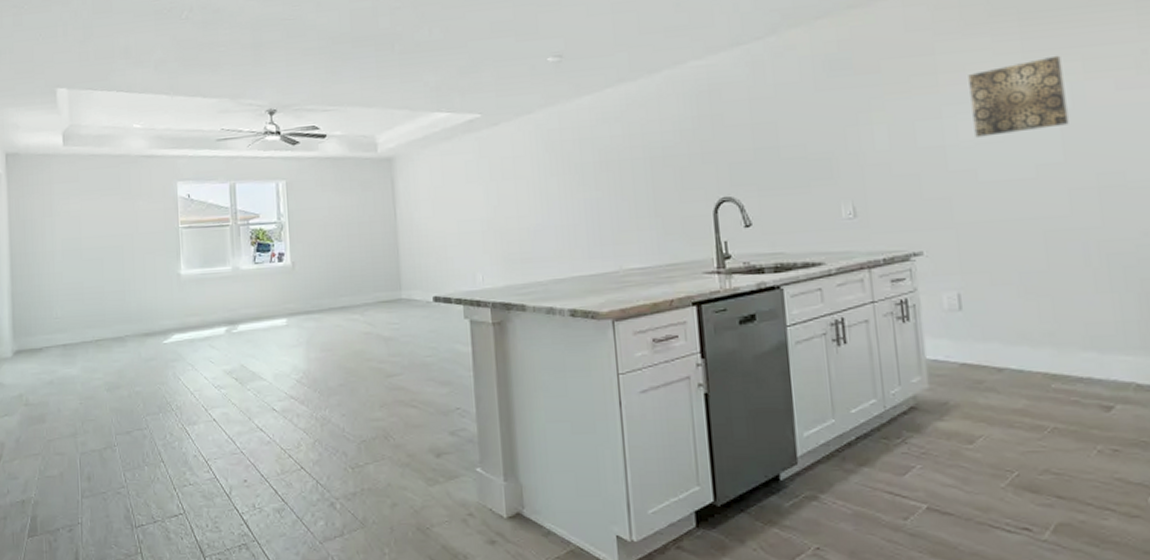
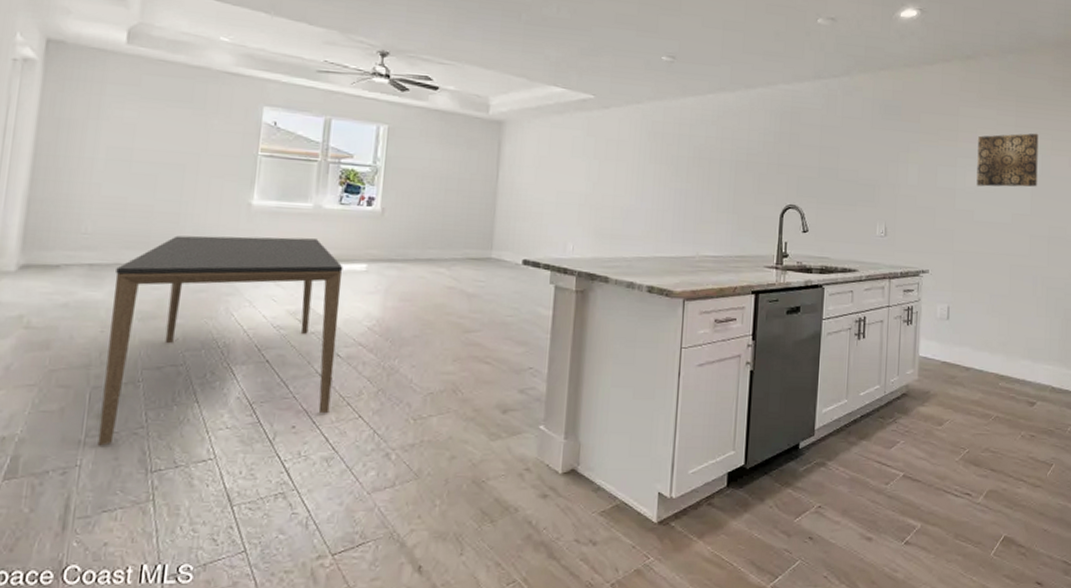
dining table: none [84,300,274,505] -> present [97,235,343,446]

